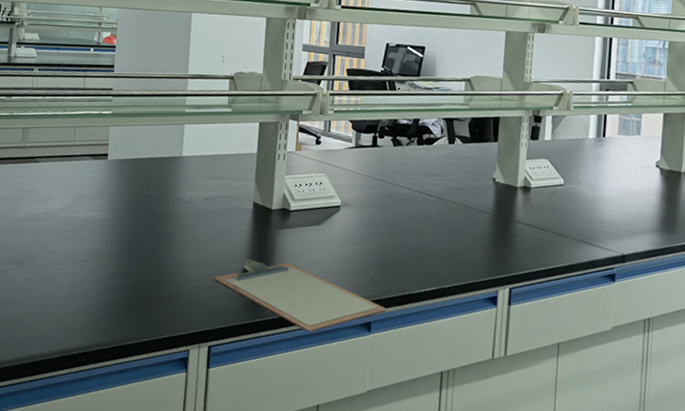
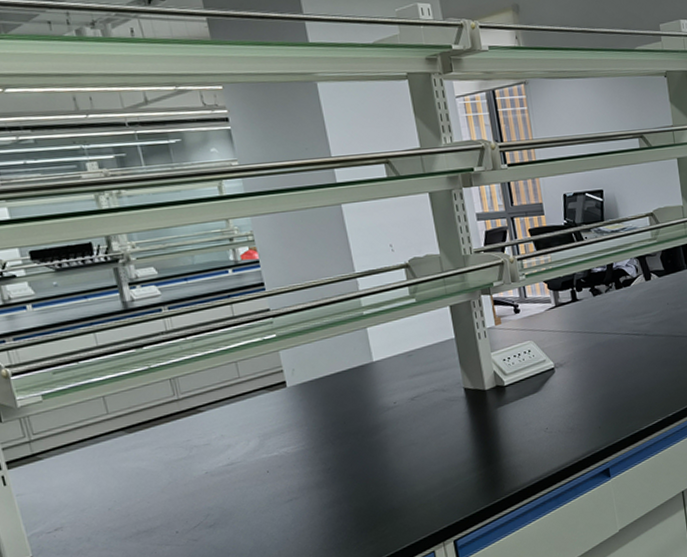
clipboard: present [214,259,387,333] -> none [442,436,621,496]

